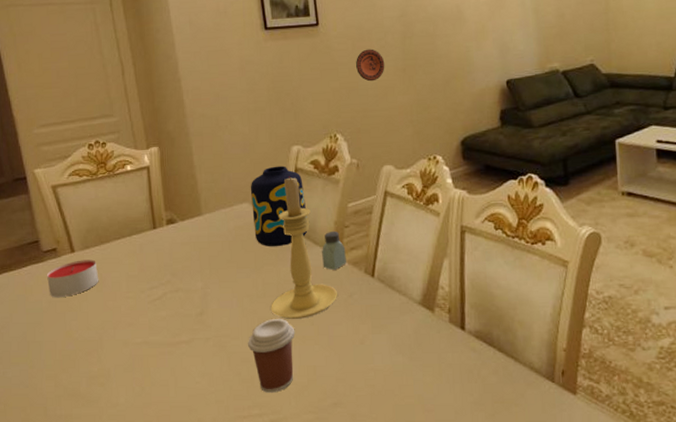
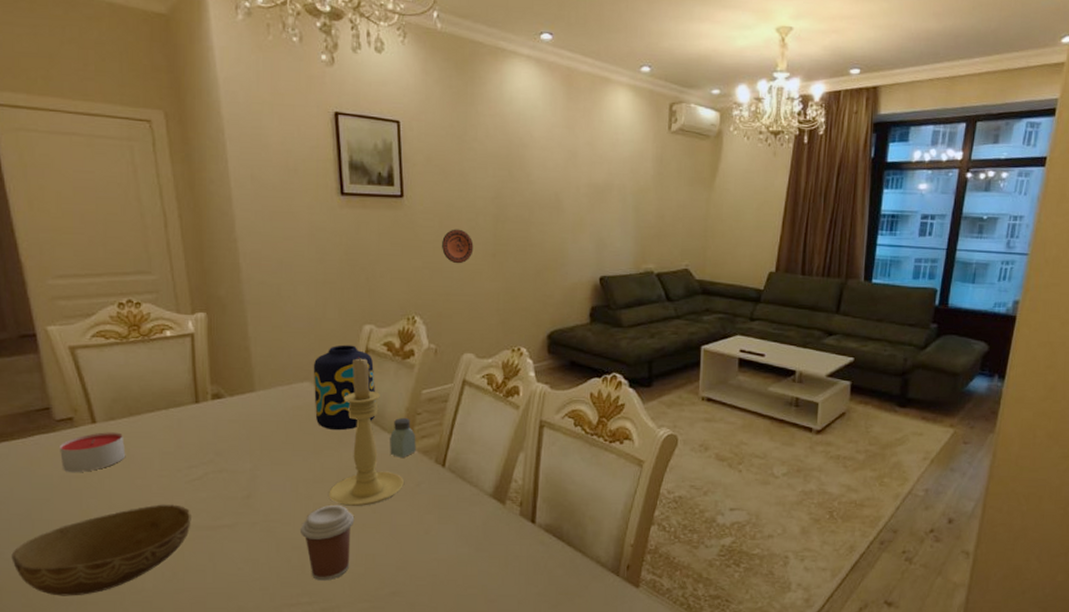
bowl: none [12,323,155,411] -> present [11,504,191,596]

